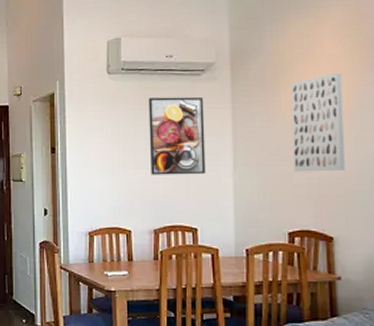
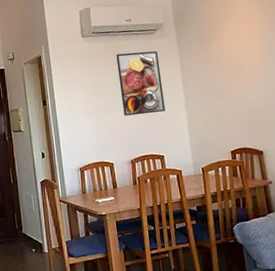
wall art: present [290,72,345,172] -> none [219,25,265,104]

